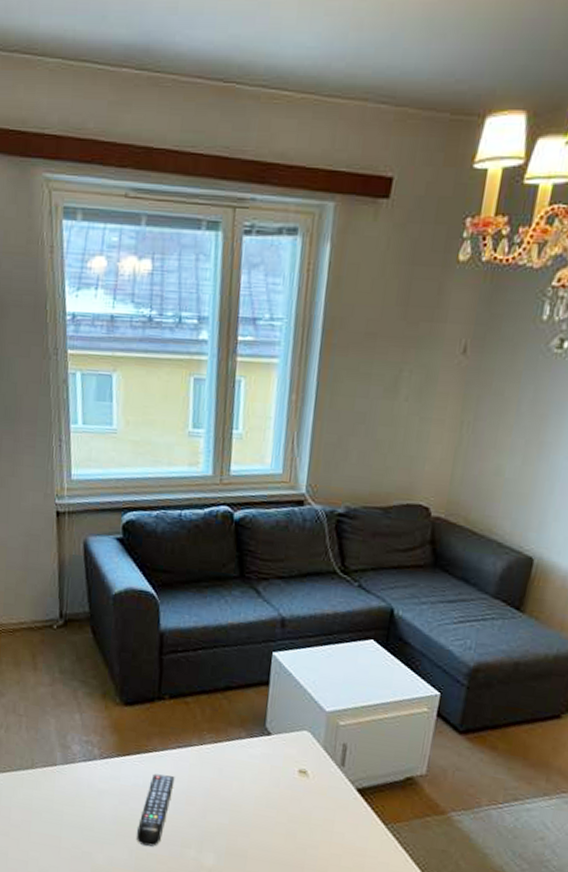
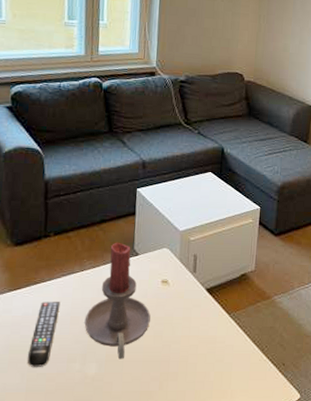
candle holder: none [202,715,283,856] -> present [84,242,151,360]

